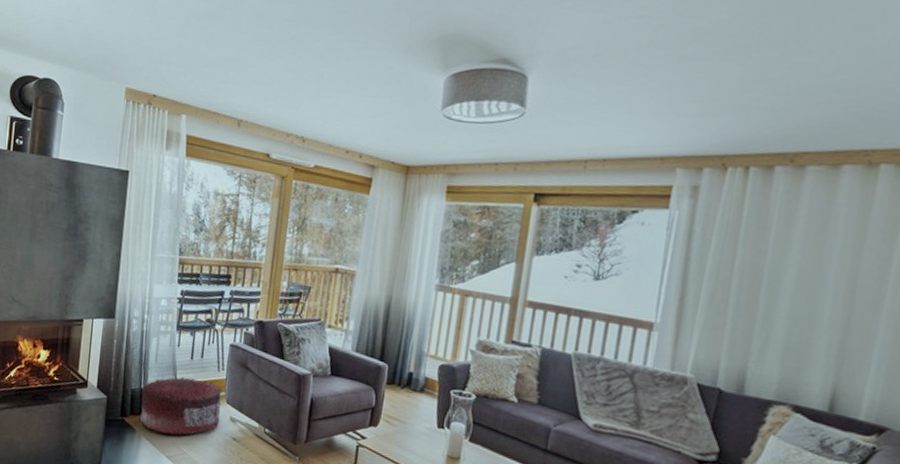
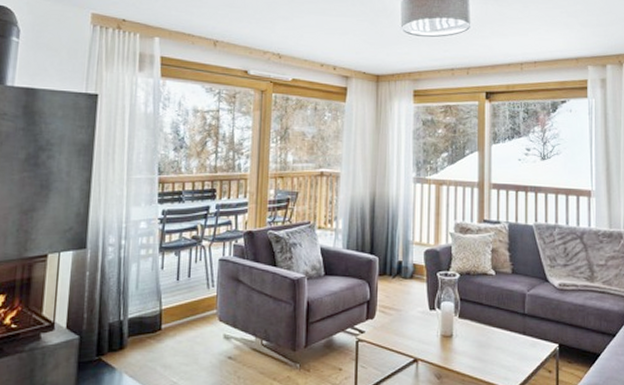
pouf: present [140,376,222,435] -> none [121,300,213,366]

